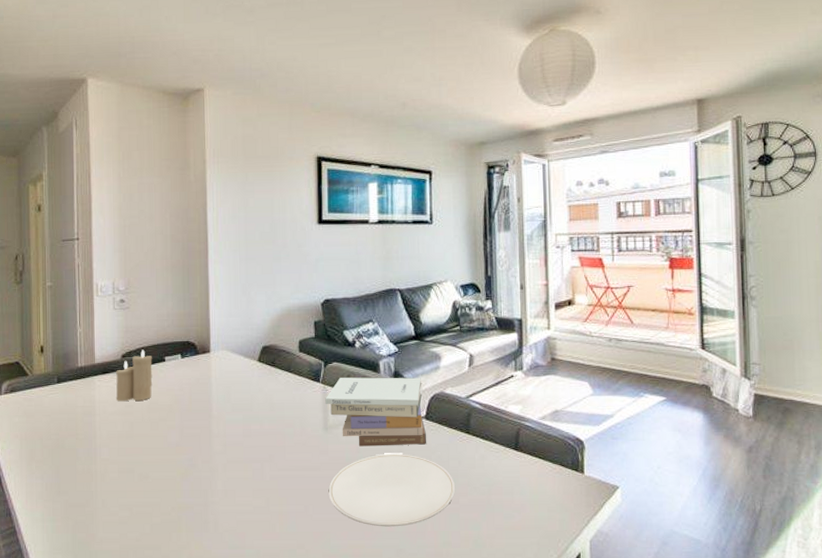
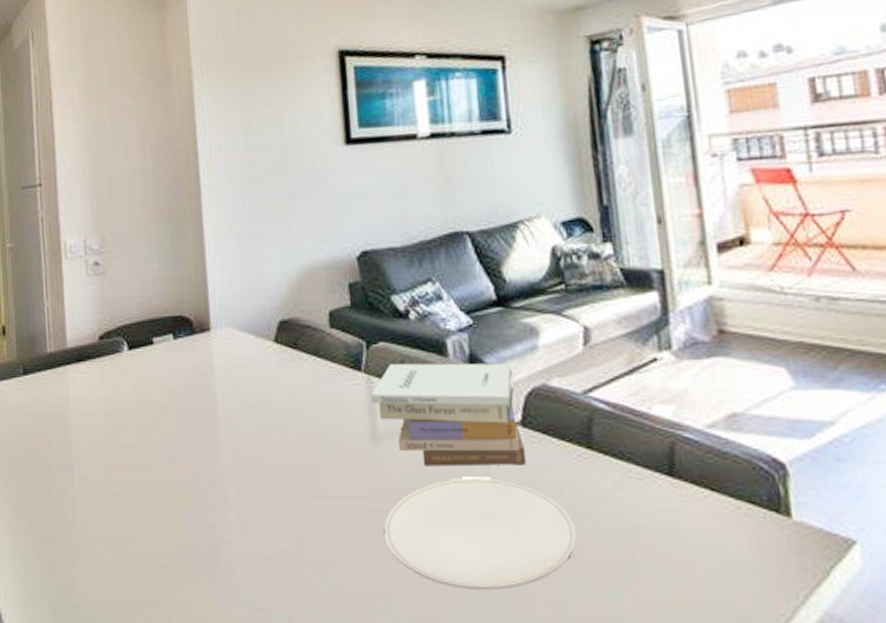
candle: present [116,349,153,402] -> none [93,328,139,400]

